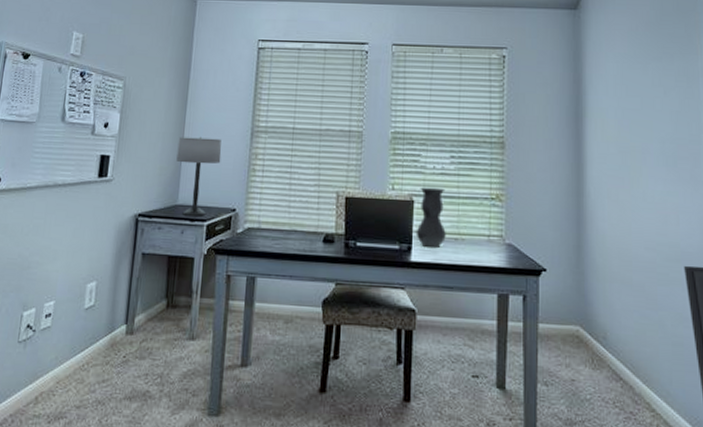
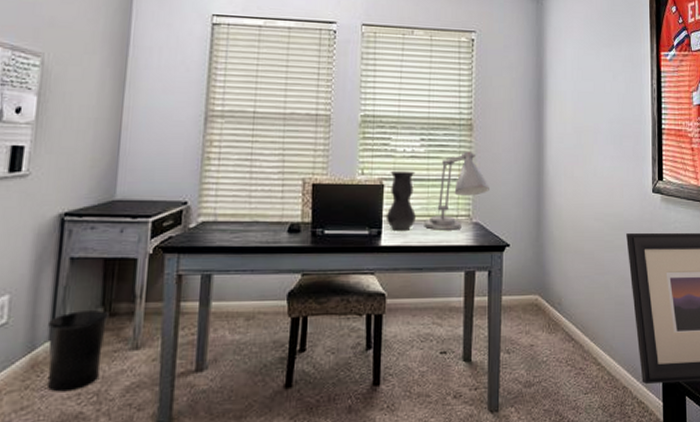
waste bin: none [123,300,171,371] -> present [48,310,109,392]
table lamp: present [176,136,222,216] -> none [113,122,170,212]
desk lamp: none [454,169,523,250] -> present [424,151,489,230]

